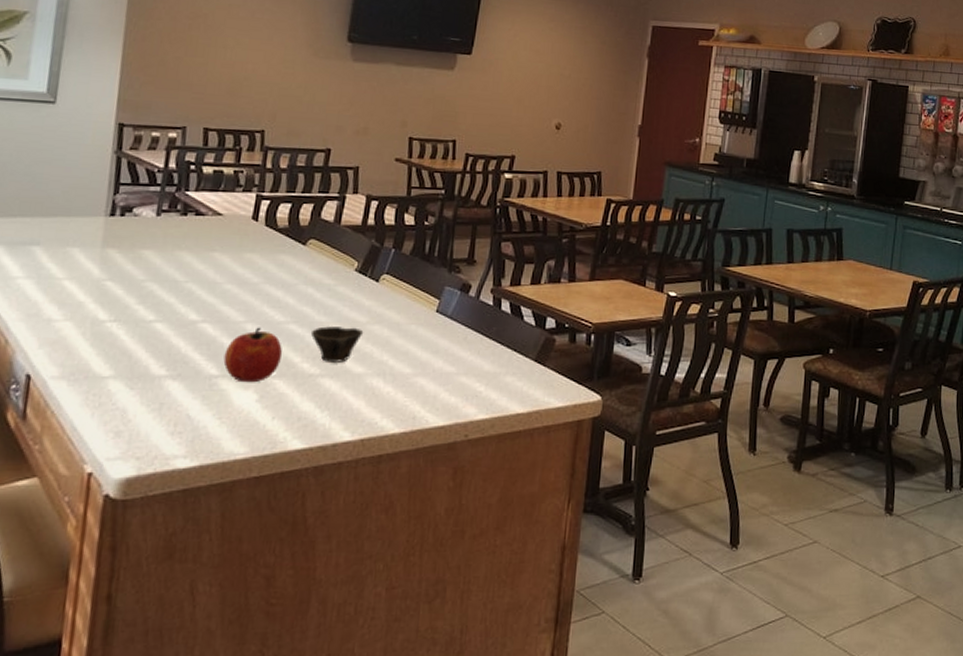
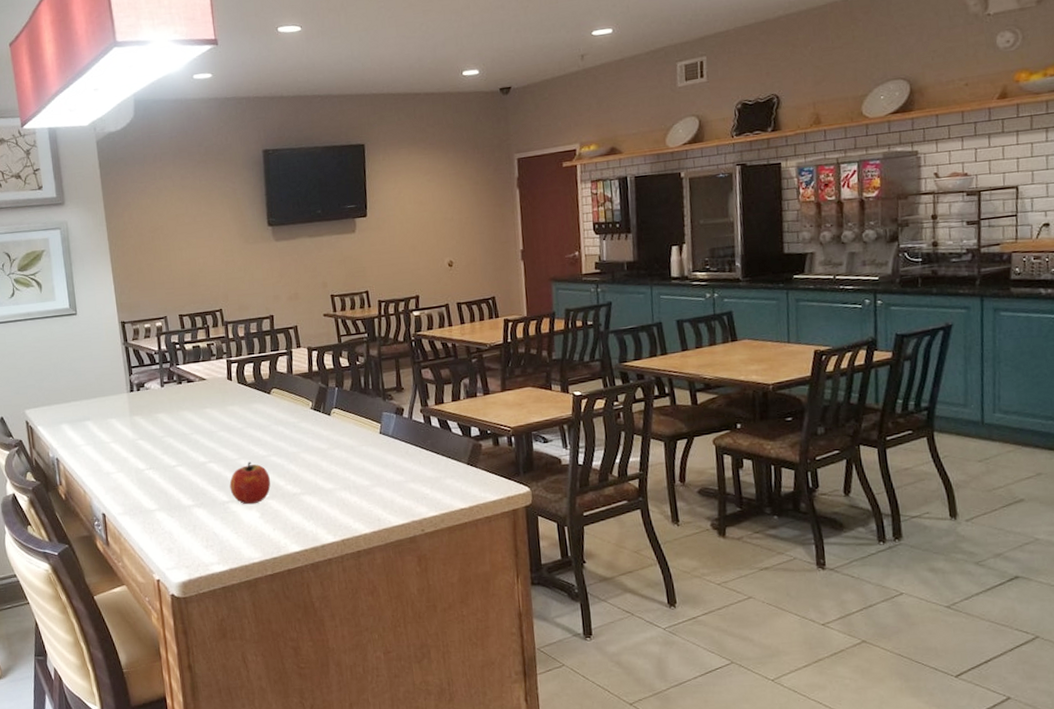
cup: present [310,326,364,363] -> none [287,453,327,483]

